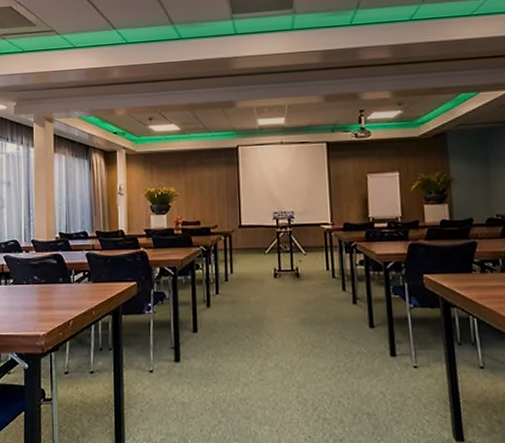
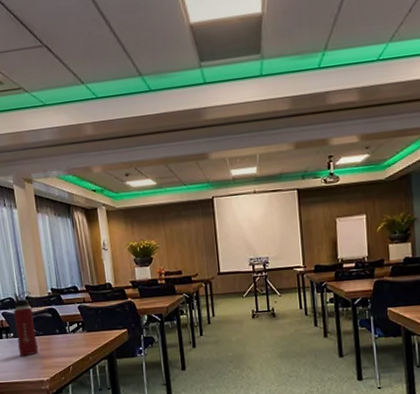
water bottle: none [15,234,38,306] -> present [13,291,39,356]

